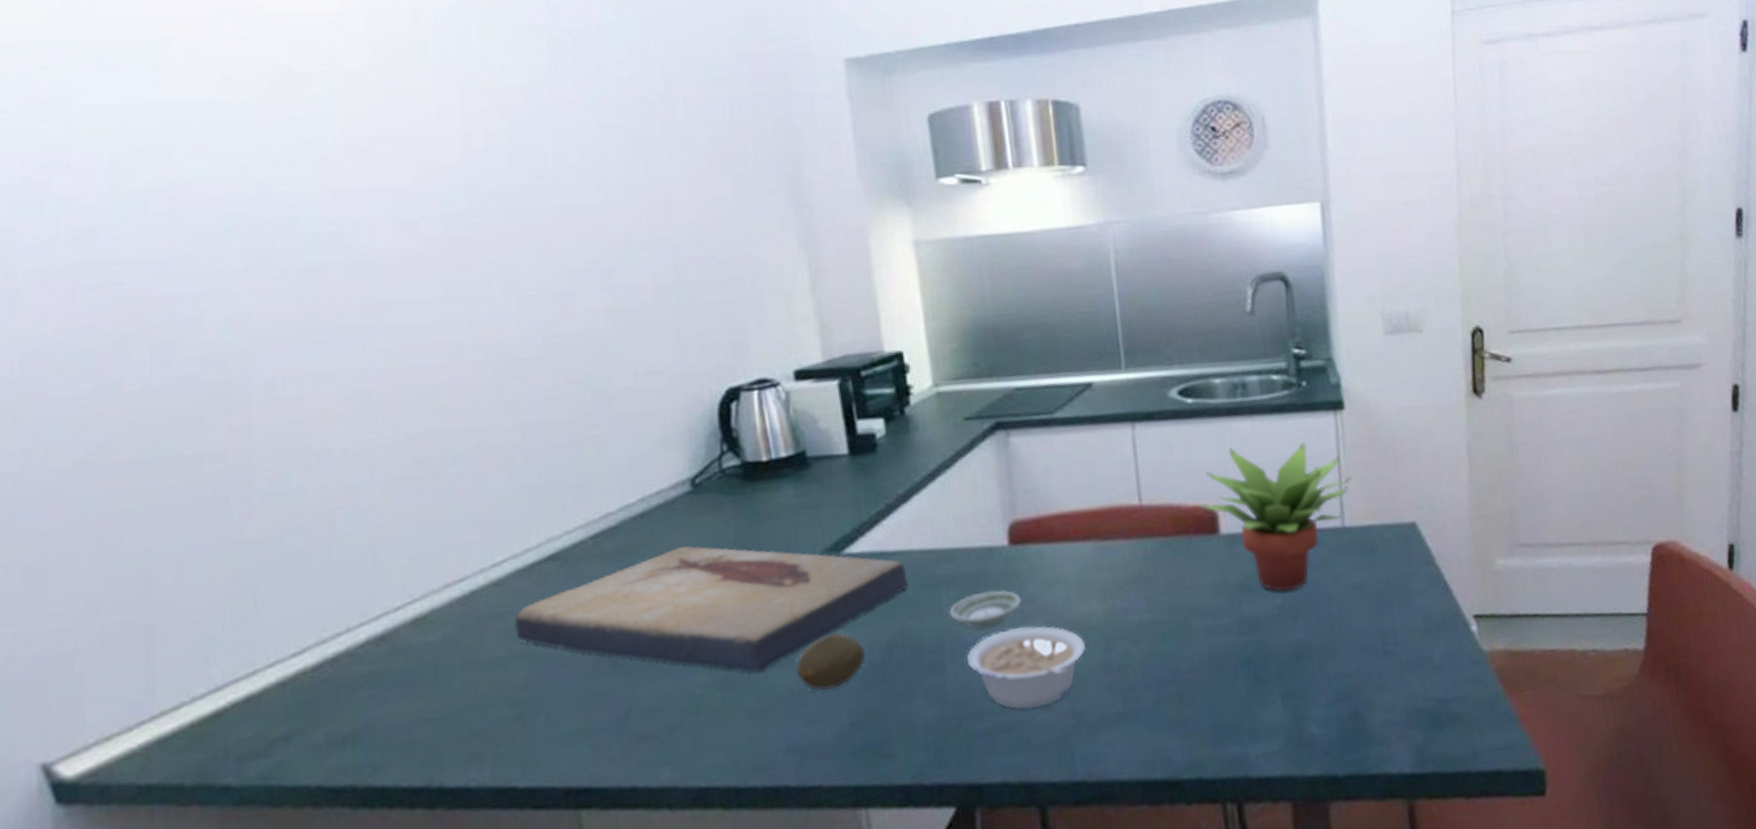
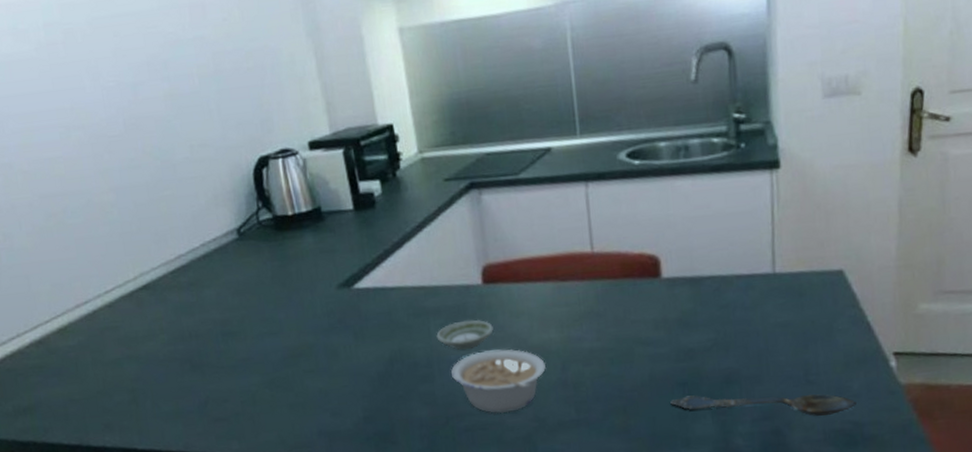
fish fossil: present [515,546,908,673] -> none [124,280,404,377]
fruit: present [797,632,865,691] -> none [323,349,373,392]
succulent plant: present [1202,443,1352,592] -> none [646,198,784,327]
spoon: none [1234,667,1439,694] -> present [670,394,856,416]

